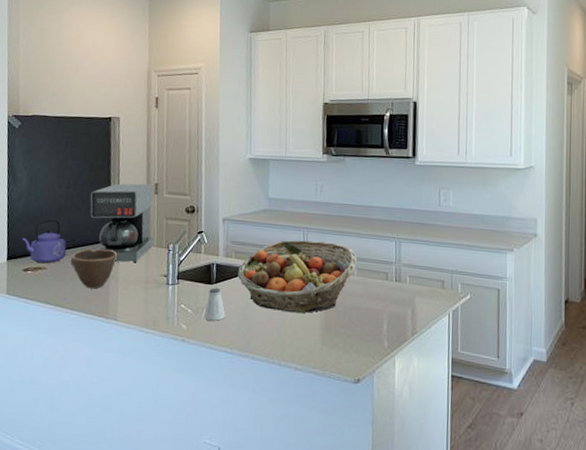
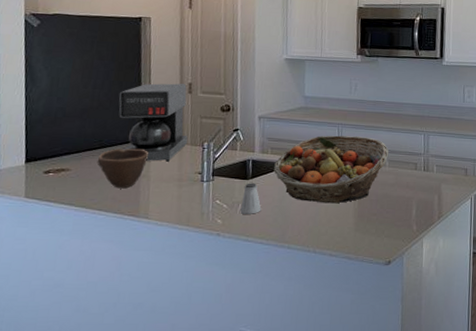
kettle: present [21,219,67,264] -> none [41,120,93,165]

